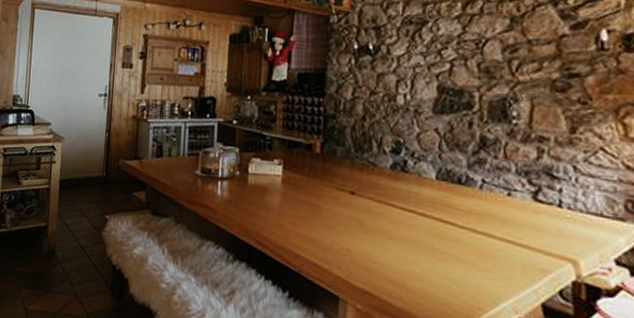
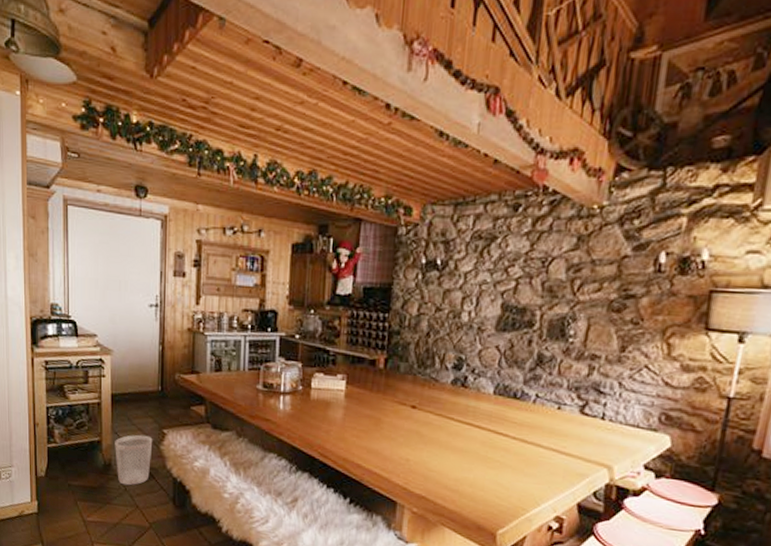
wastebasket: none [59,220,95,273] -> present [115,434,153,486]

